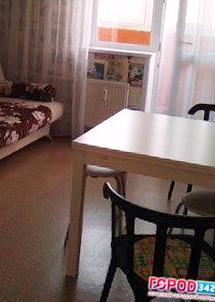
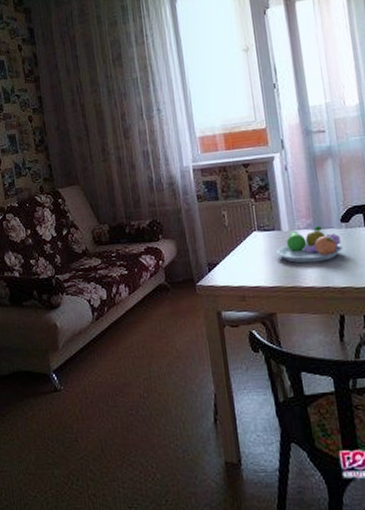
fruit bowl: none [137,113,186,140] -> present [276,225,343,264]

